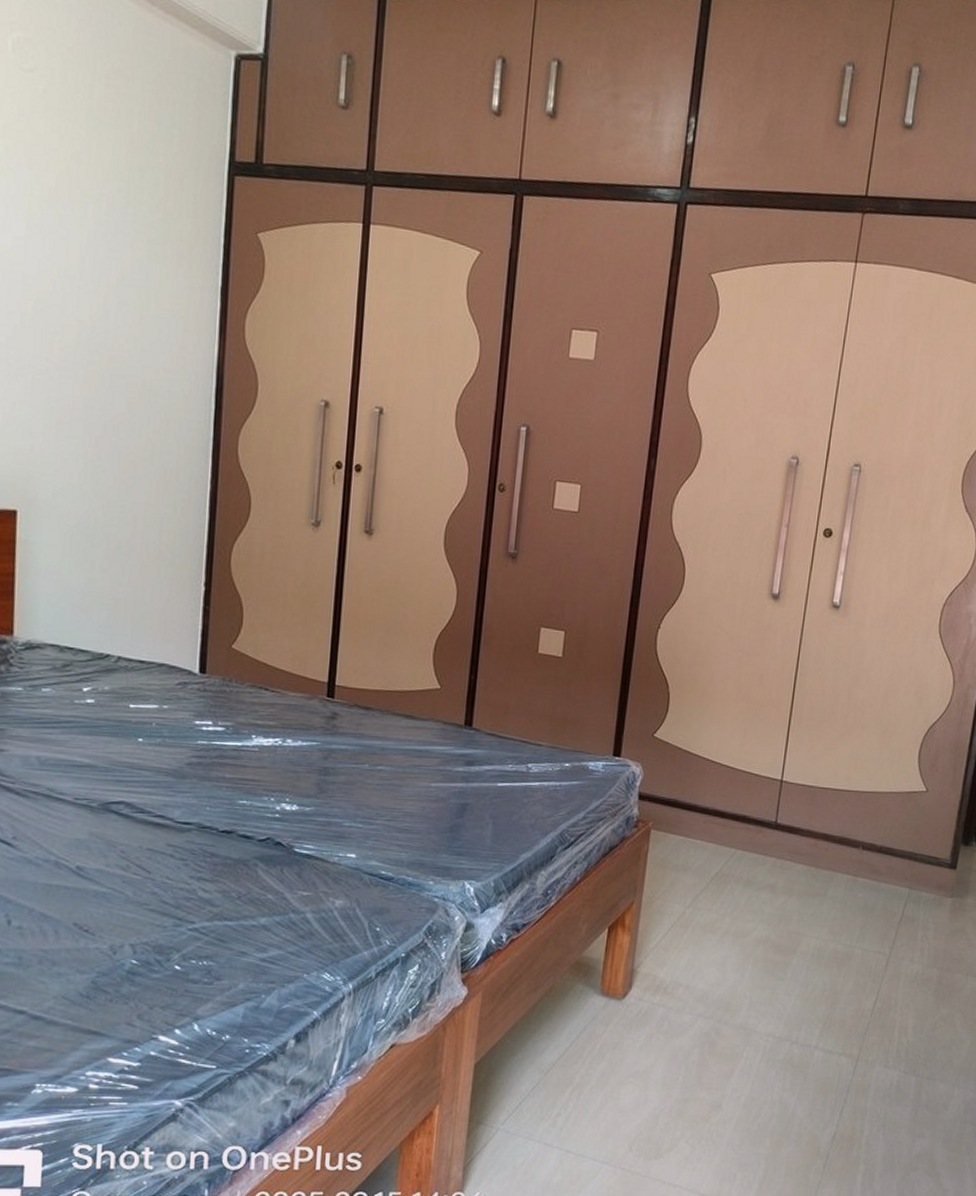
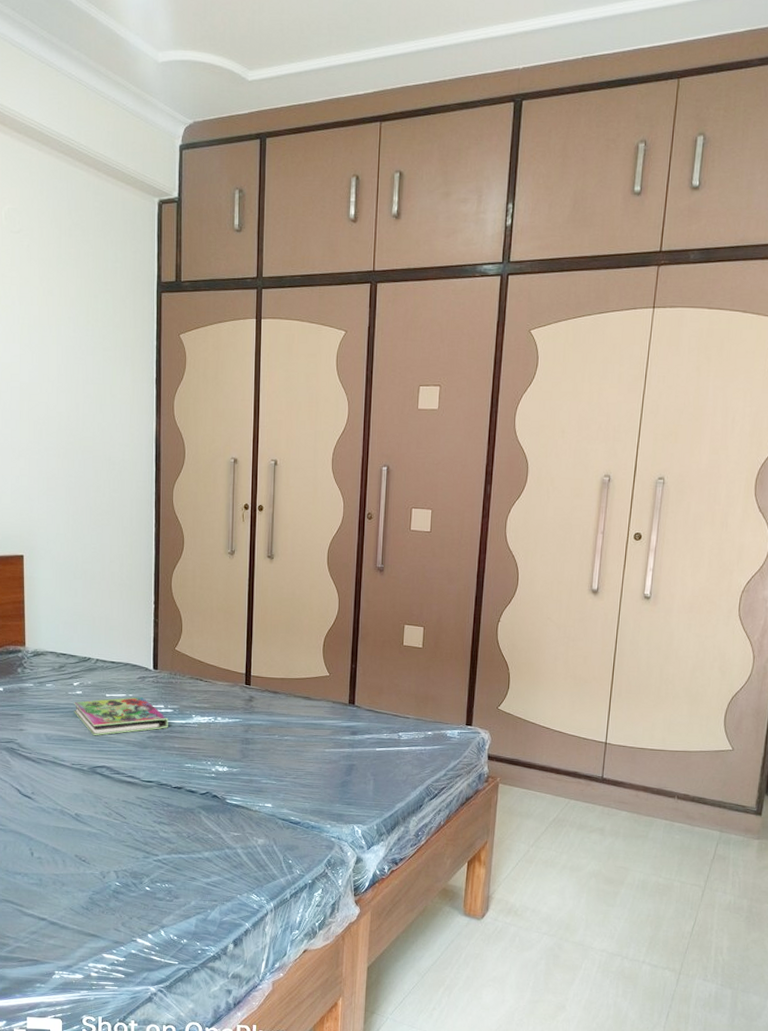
book: none [81,709,218,761] -> present [74,697,168,736]

